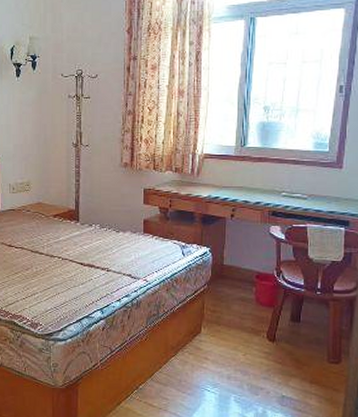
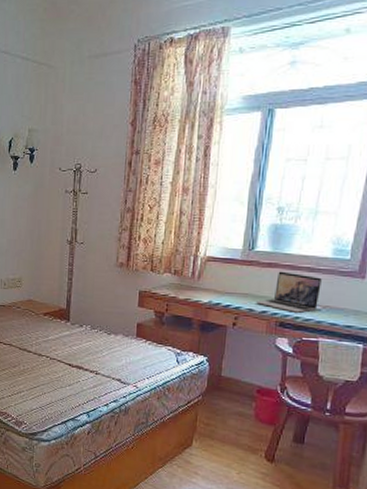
laptop: none [251,165,306,202] -> present [256,271,322,313]

